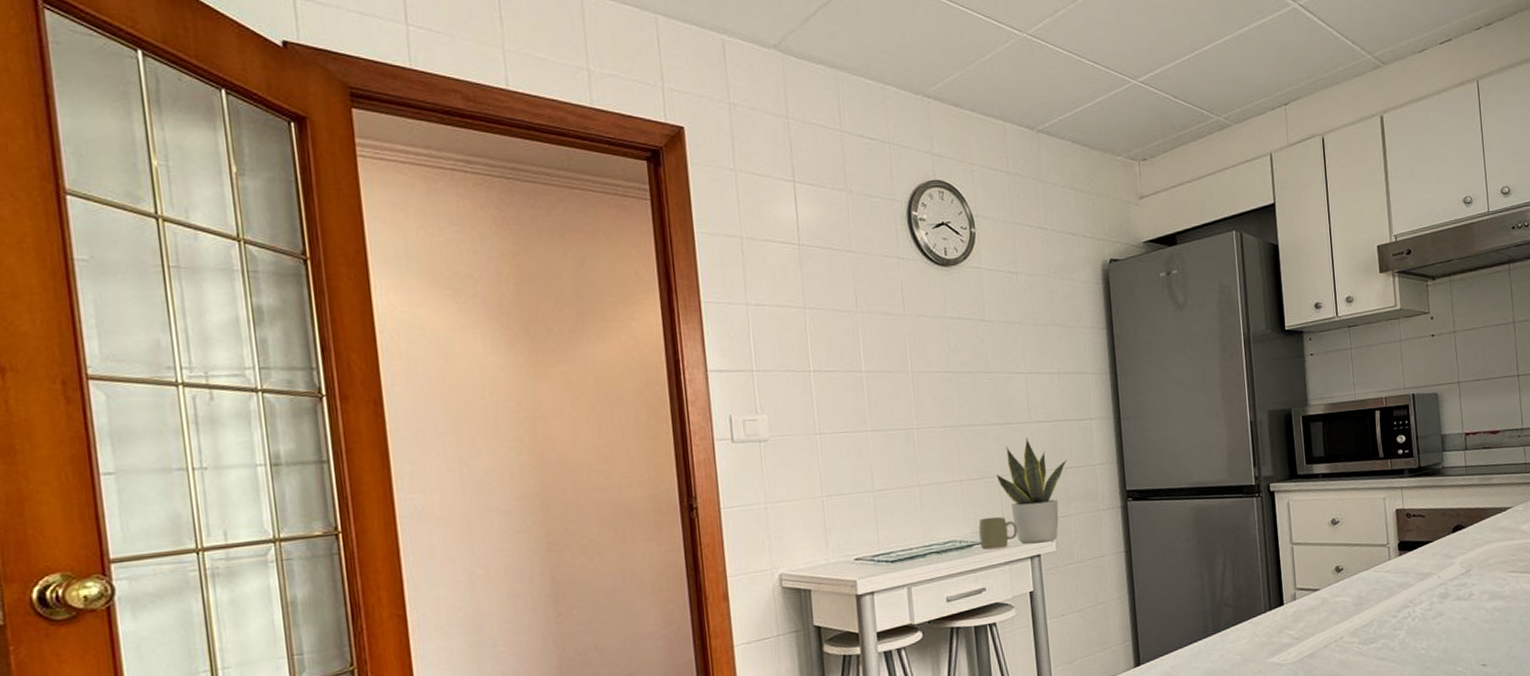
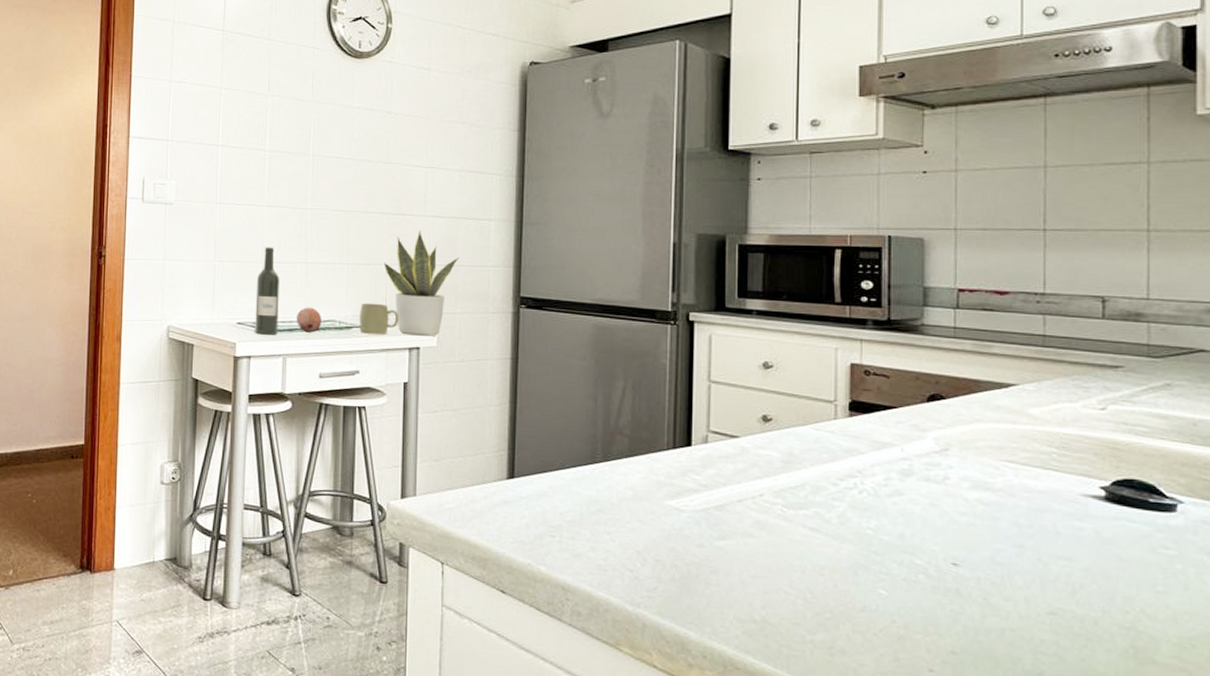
wine bottle: none [869,473,899,568] -> present [255,247,279,335]
fruit: none [916,530,942,558] -> present [296,307,321,333]

